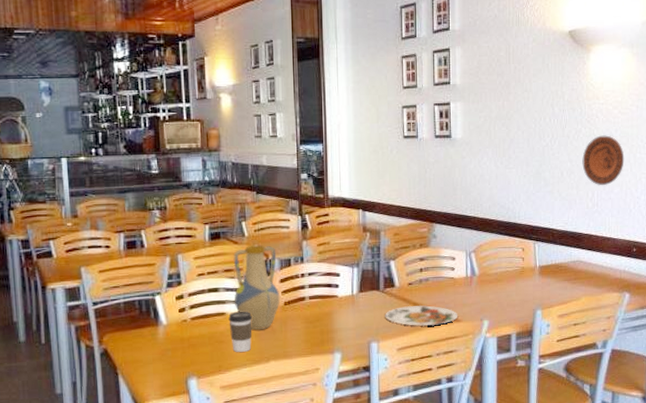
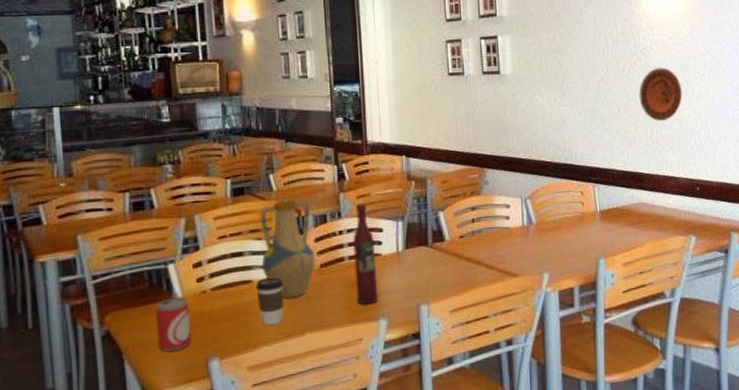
beer can: none [144,324,174,370] -> present [155,297,191,352]
wine bottle: none [312,251,334,340] -> present [352,204,379,305]
plate: present [385,305,458,327] -> none [435,260,516,284]

